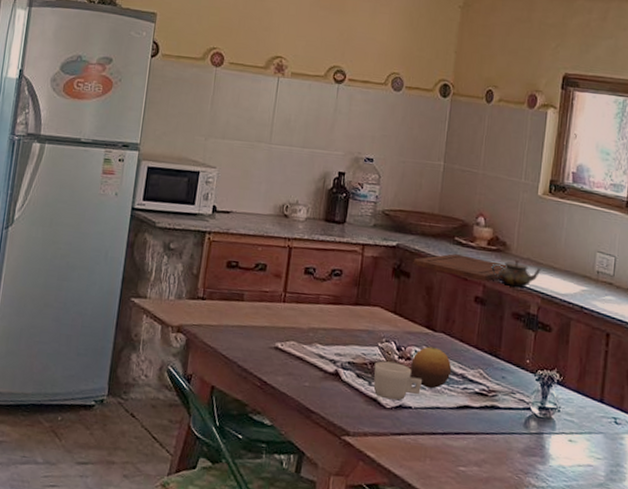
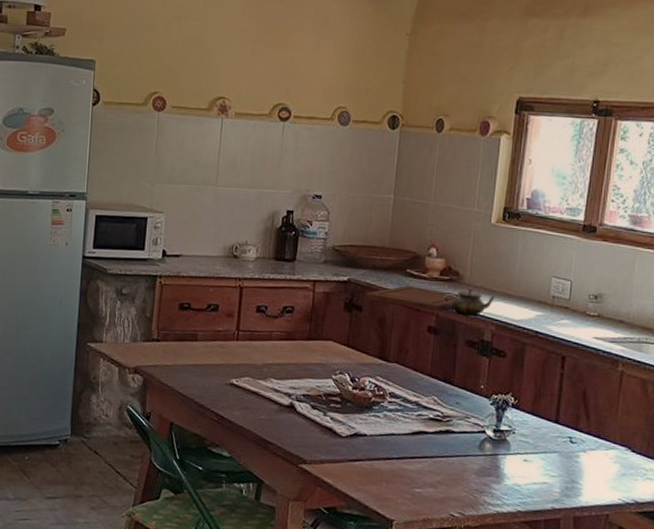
cup: present [373,361,423,401] -> none [328,392,377,429]
fruit: present [411,346,452,389] -> none [365,377,406,417]

